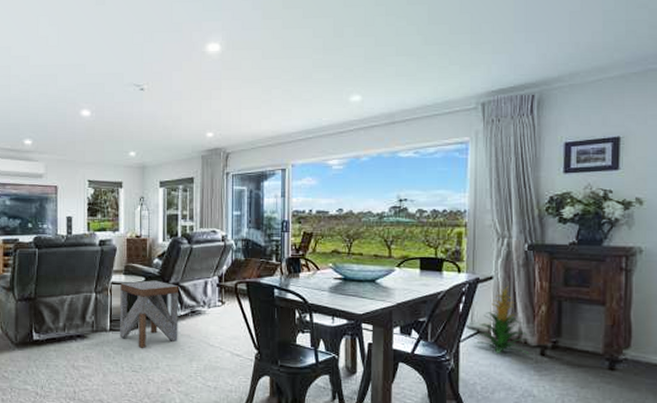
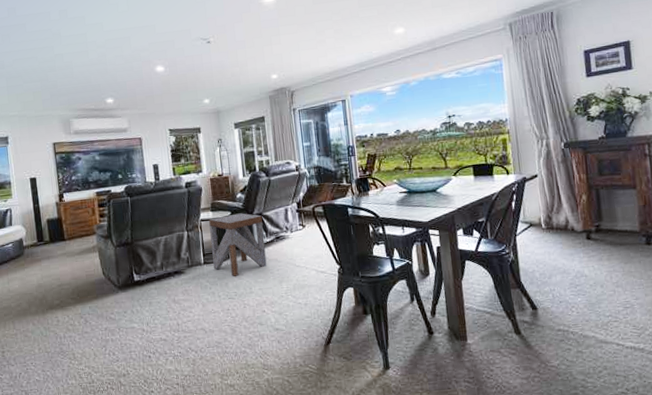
indoor plant: present [474,285,529,354] -> none [528,181,577,242]

